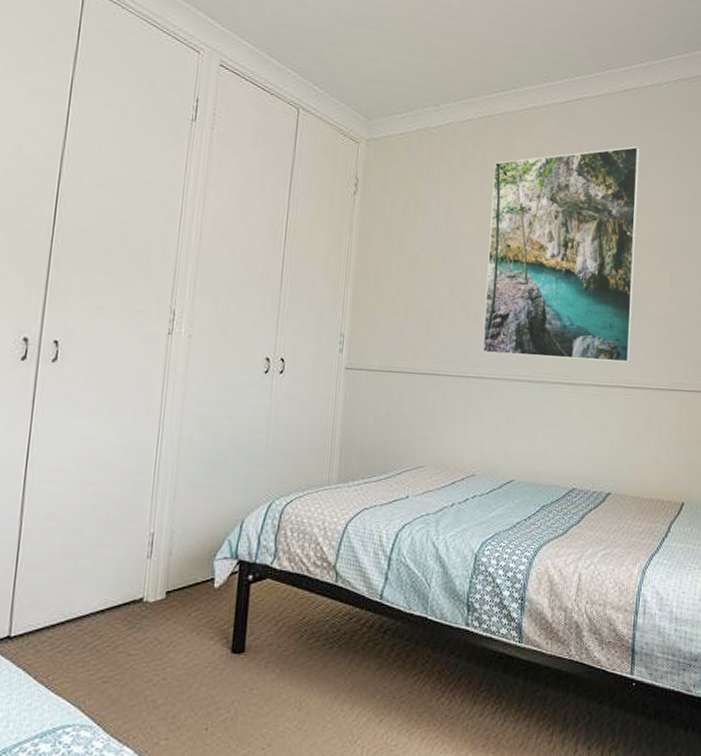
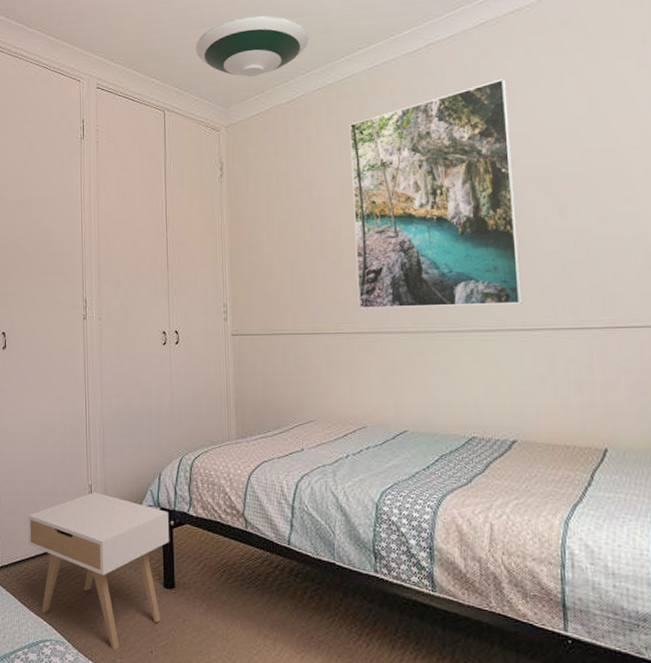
nightstand: none [58,542,247,730] -> present [28,492,169,650]
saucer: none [343,26,465,93] -> present [196,15,309,77]

